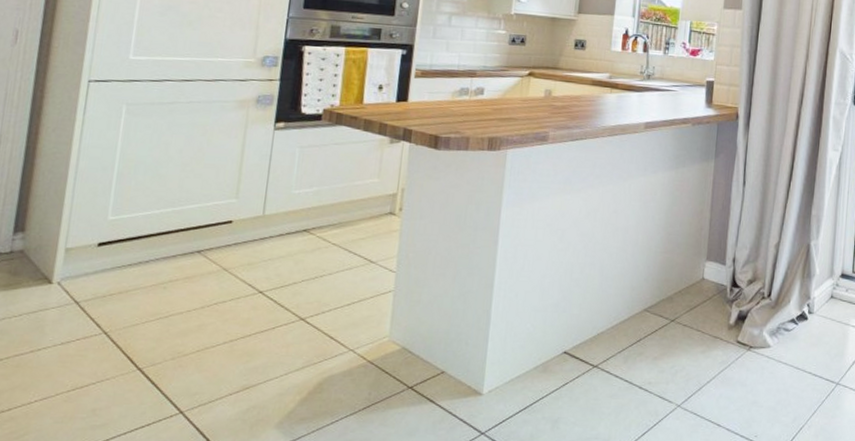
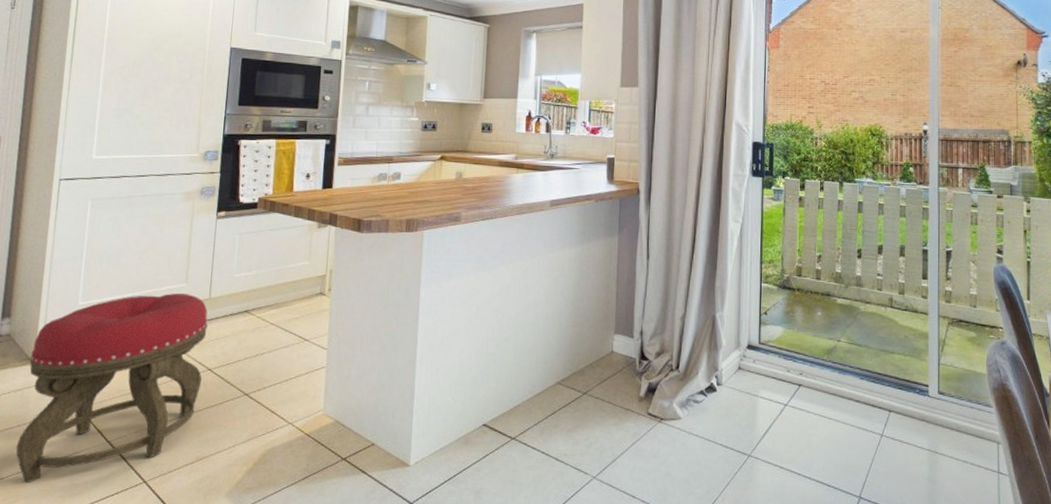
stool: none [27,209,261,415] -> present [16,293,208,484]

